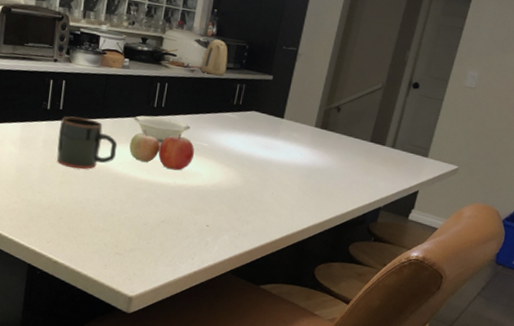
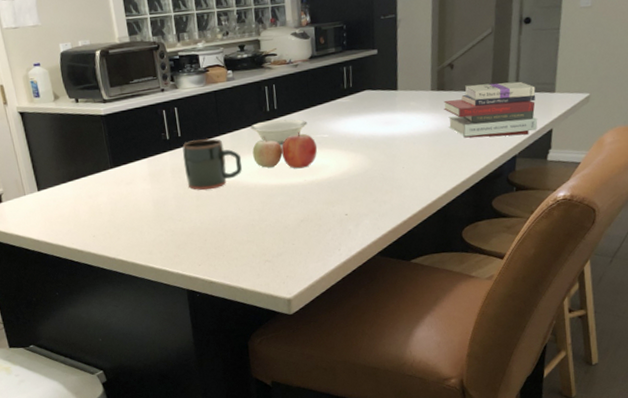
kettle: present [200,39,228,77] -> none [303,27,330,66]
books: none [323,130,411,190] -> present [443,81,538,138]

